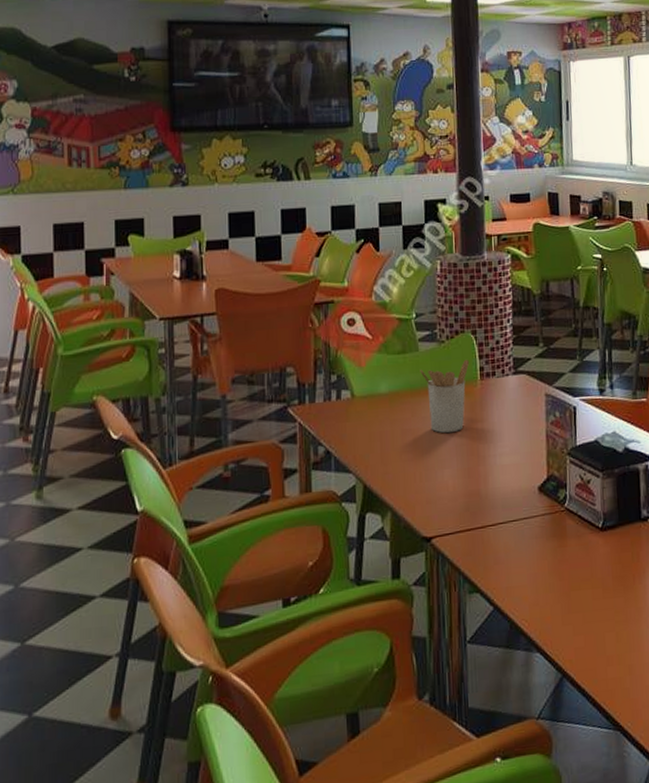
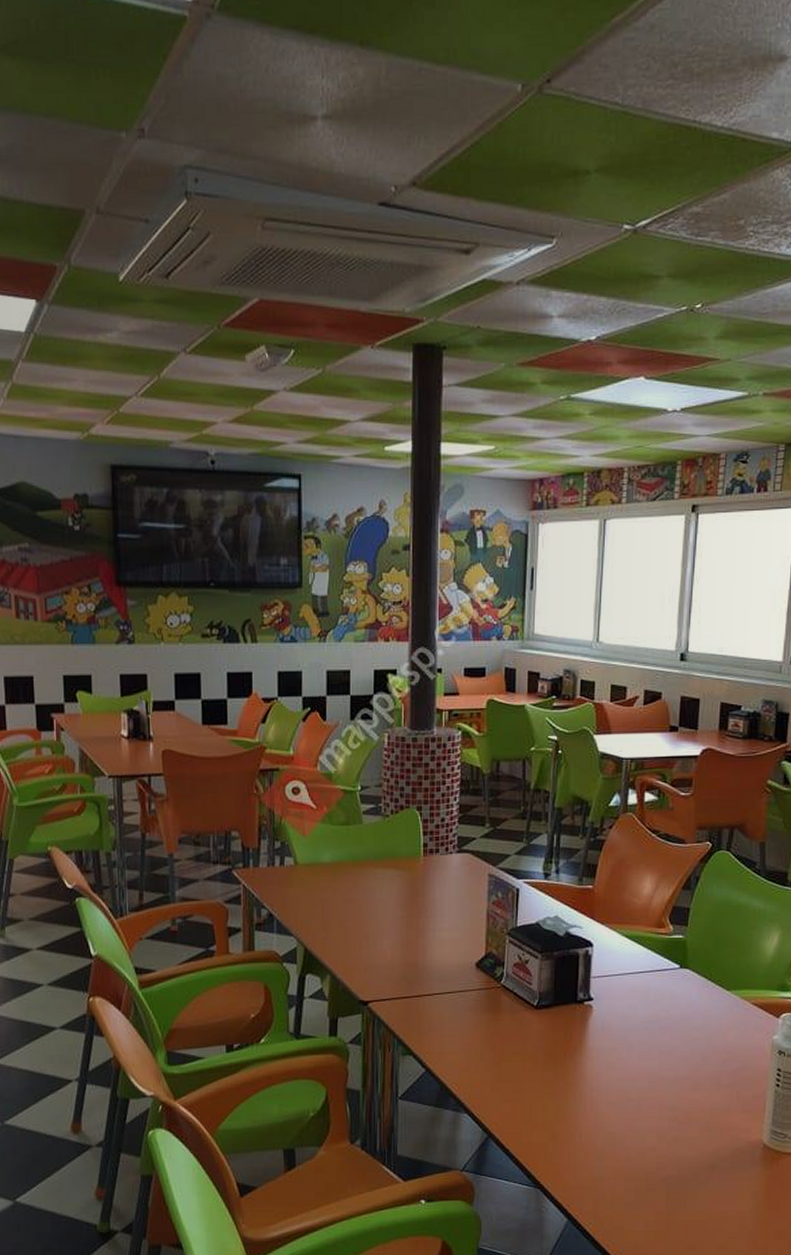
utensil holder: present [420,360,470,433] -> none [363,836,414,904]

